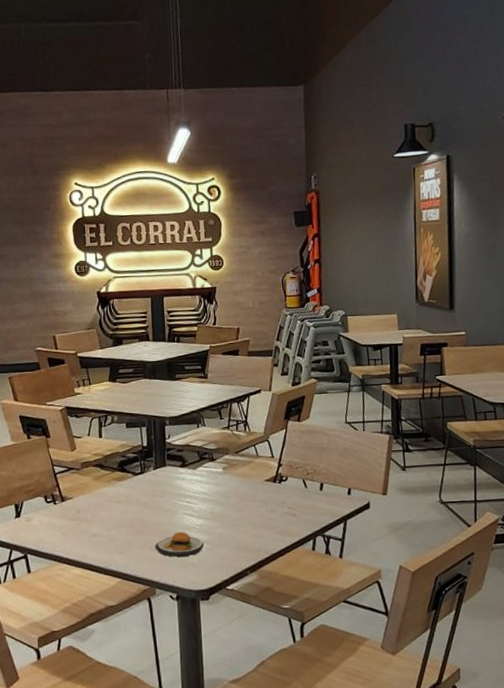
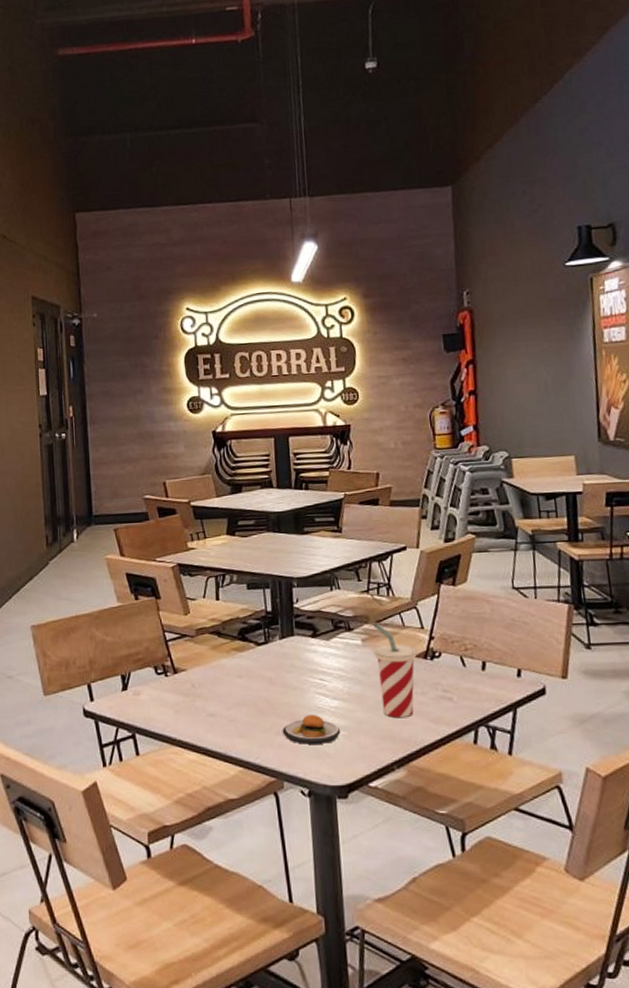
beverage cup: none [232,453,268,532] -> present [373,623,417,717]

